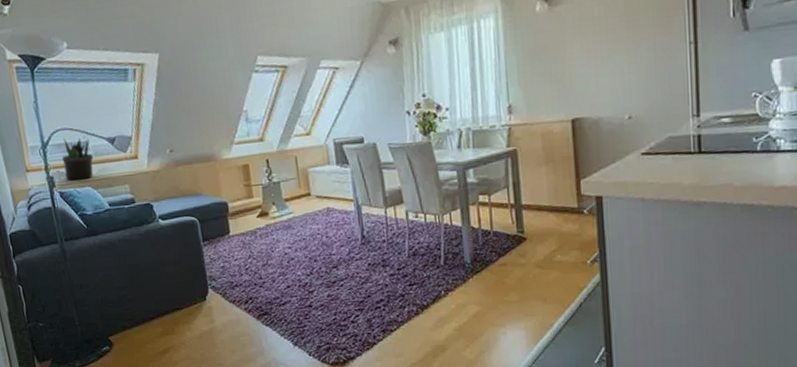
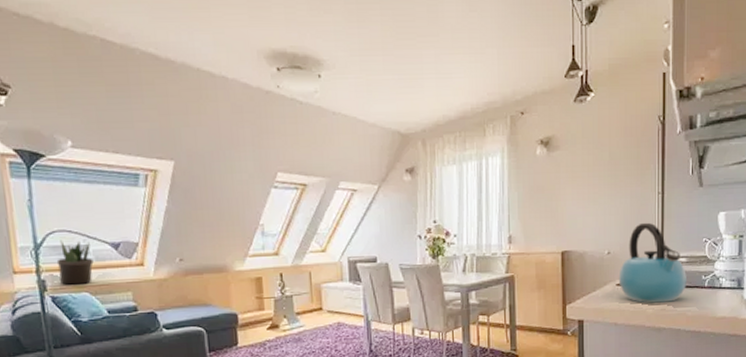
kettle: none [643,78,732,173] -> present [618,222,686,303]

